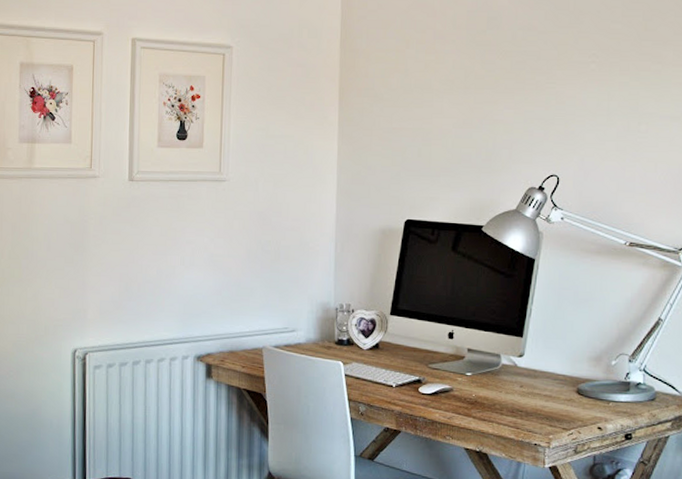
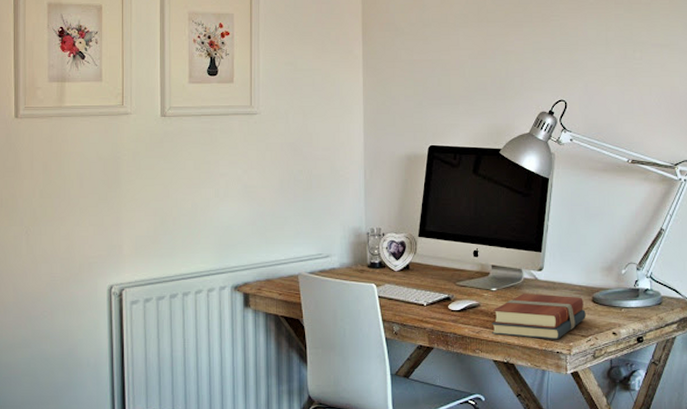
books: none [464,380,569,432] -> present [491,293,586,340]

